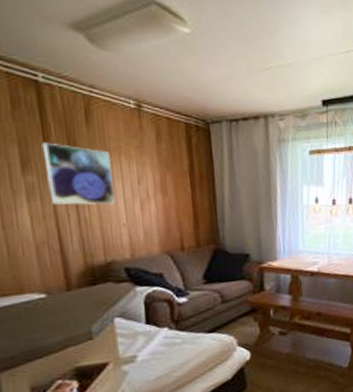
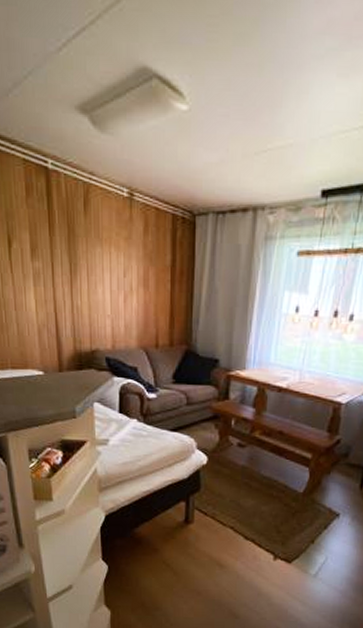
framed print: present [41,142,115,205] -> none [47,230,103,294]

